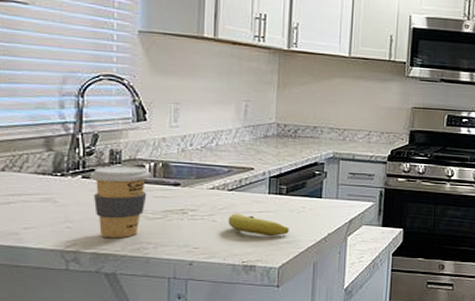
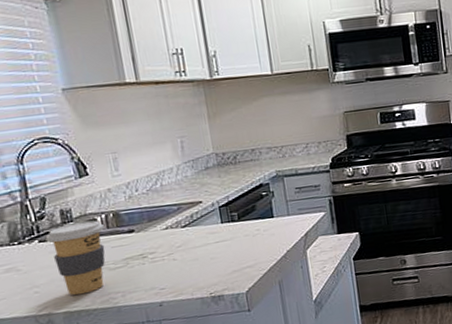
fruit: present [228,213,289,237] -> none [187,247,249,265]

